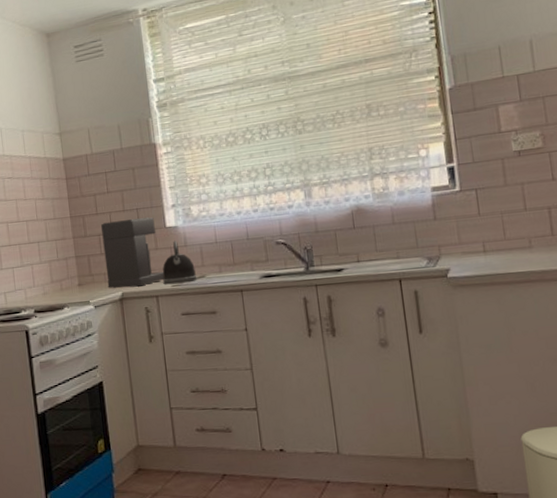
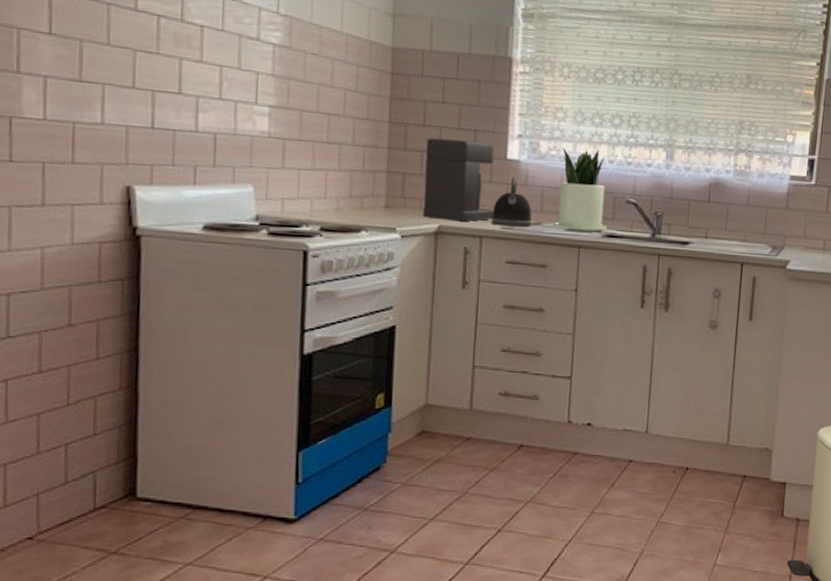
planter: none [211,203,264,278] -> present [553,148,608,232]

